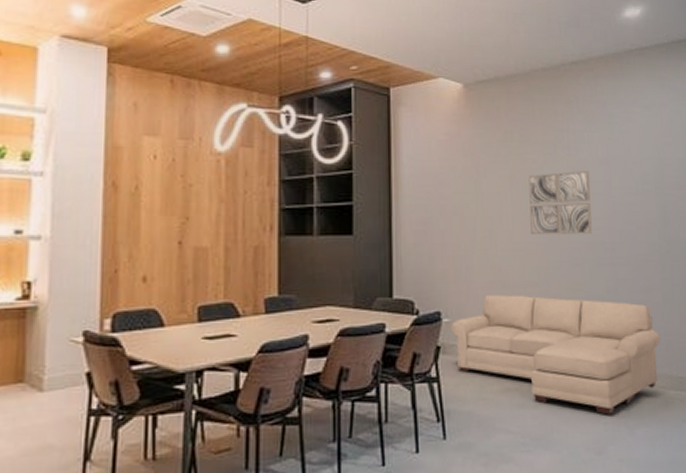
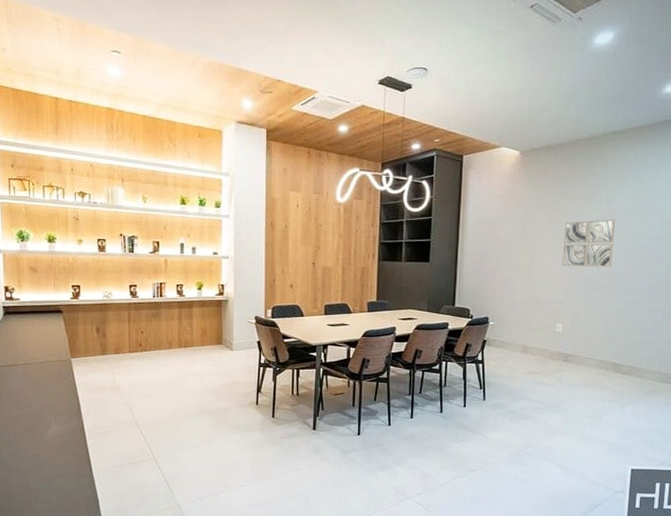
sofa: present [450,295,661,415] -> none [494,308,656,395]

